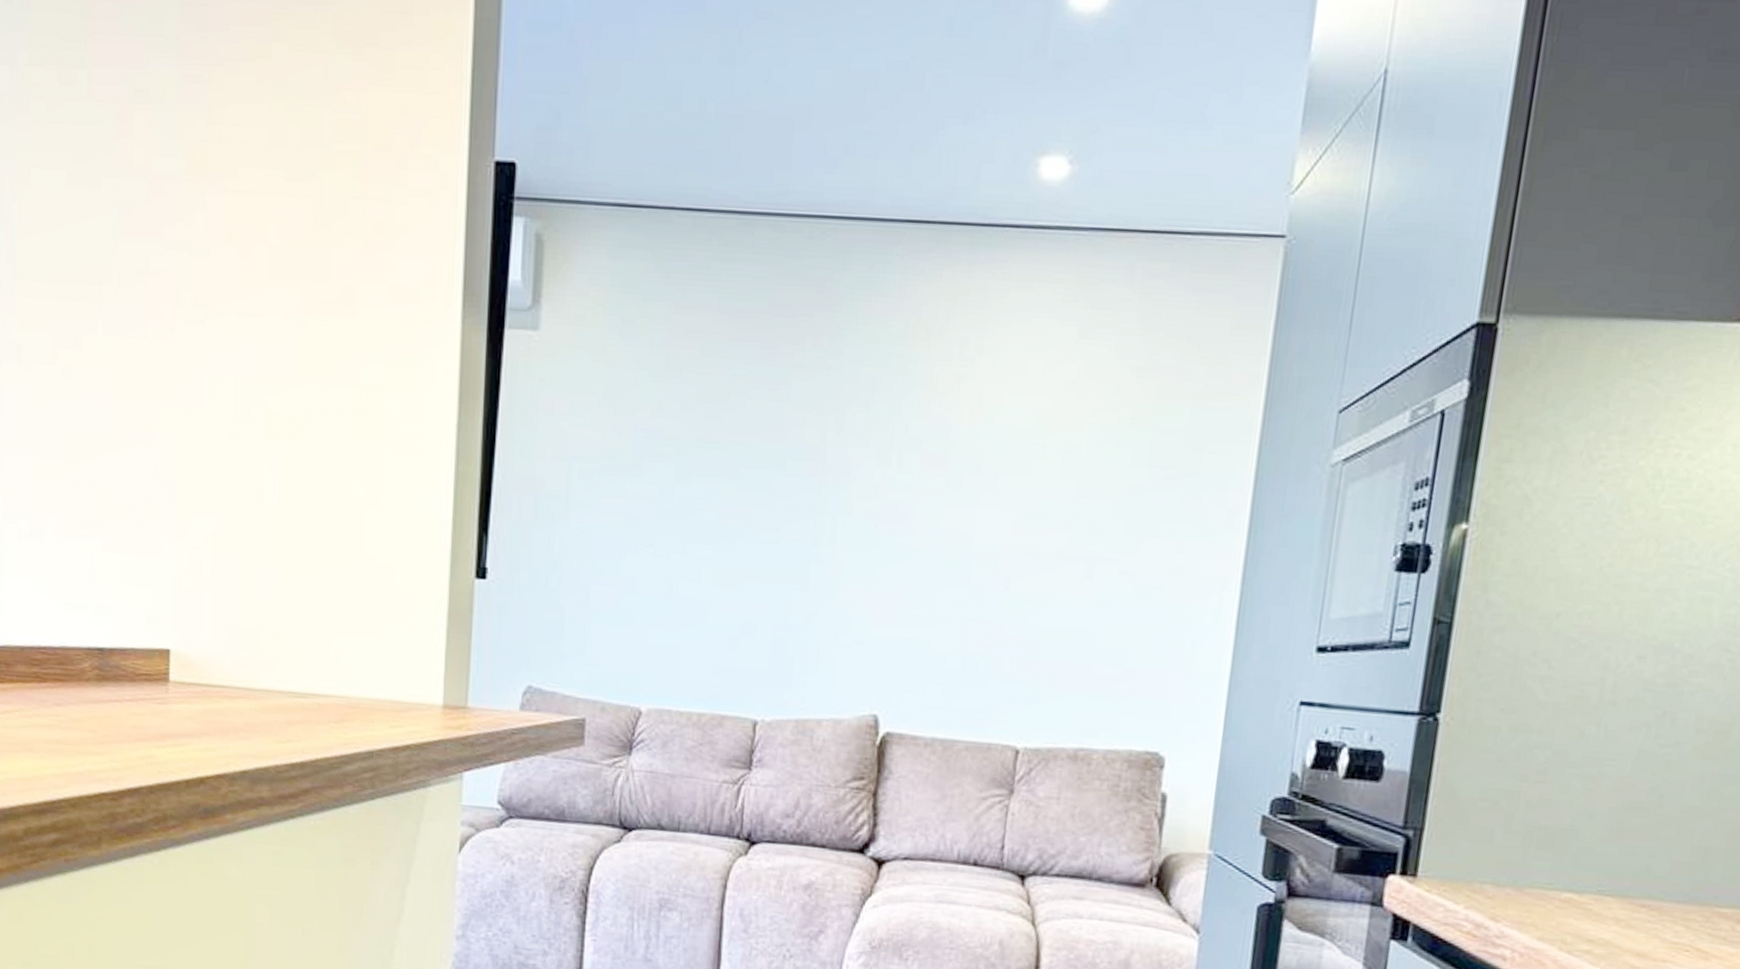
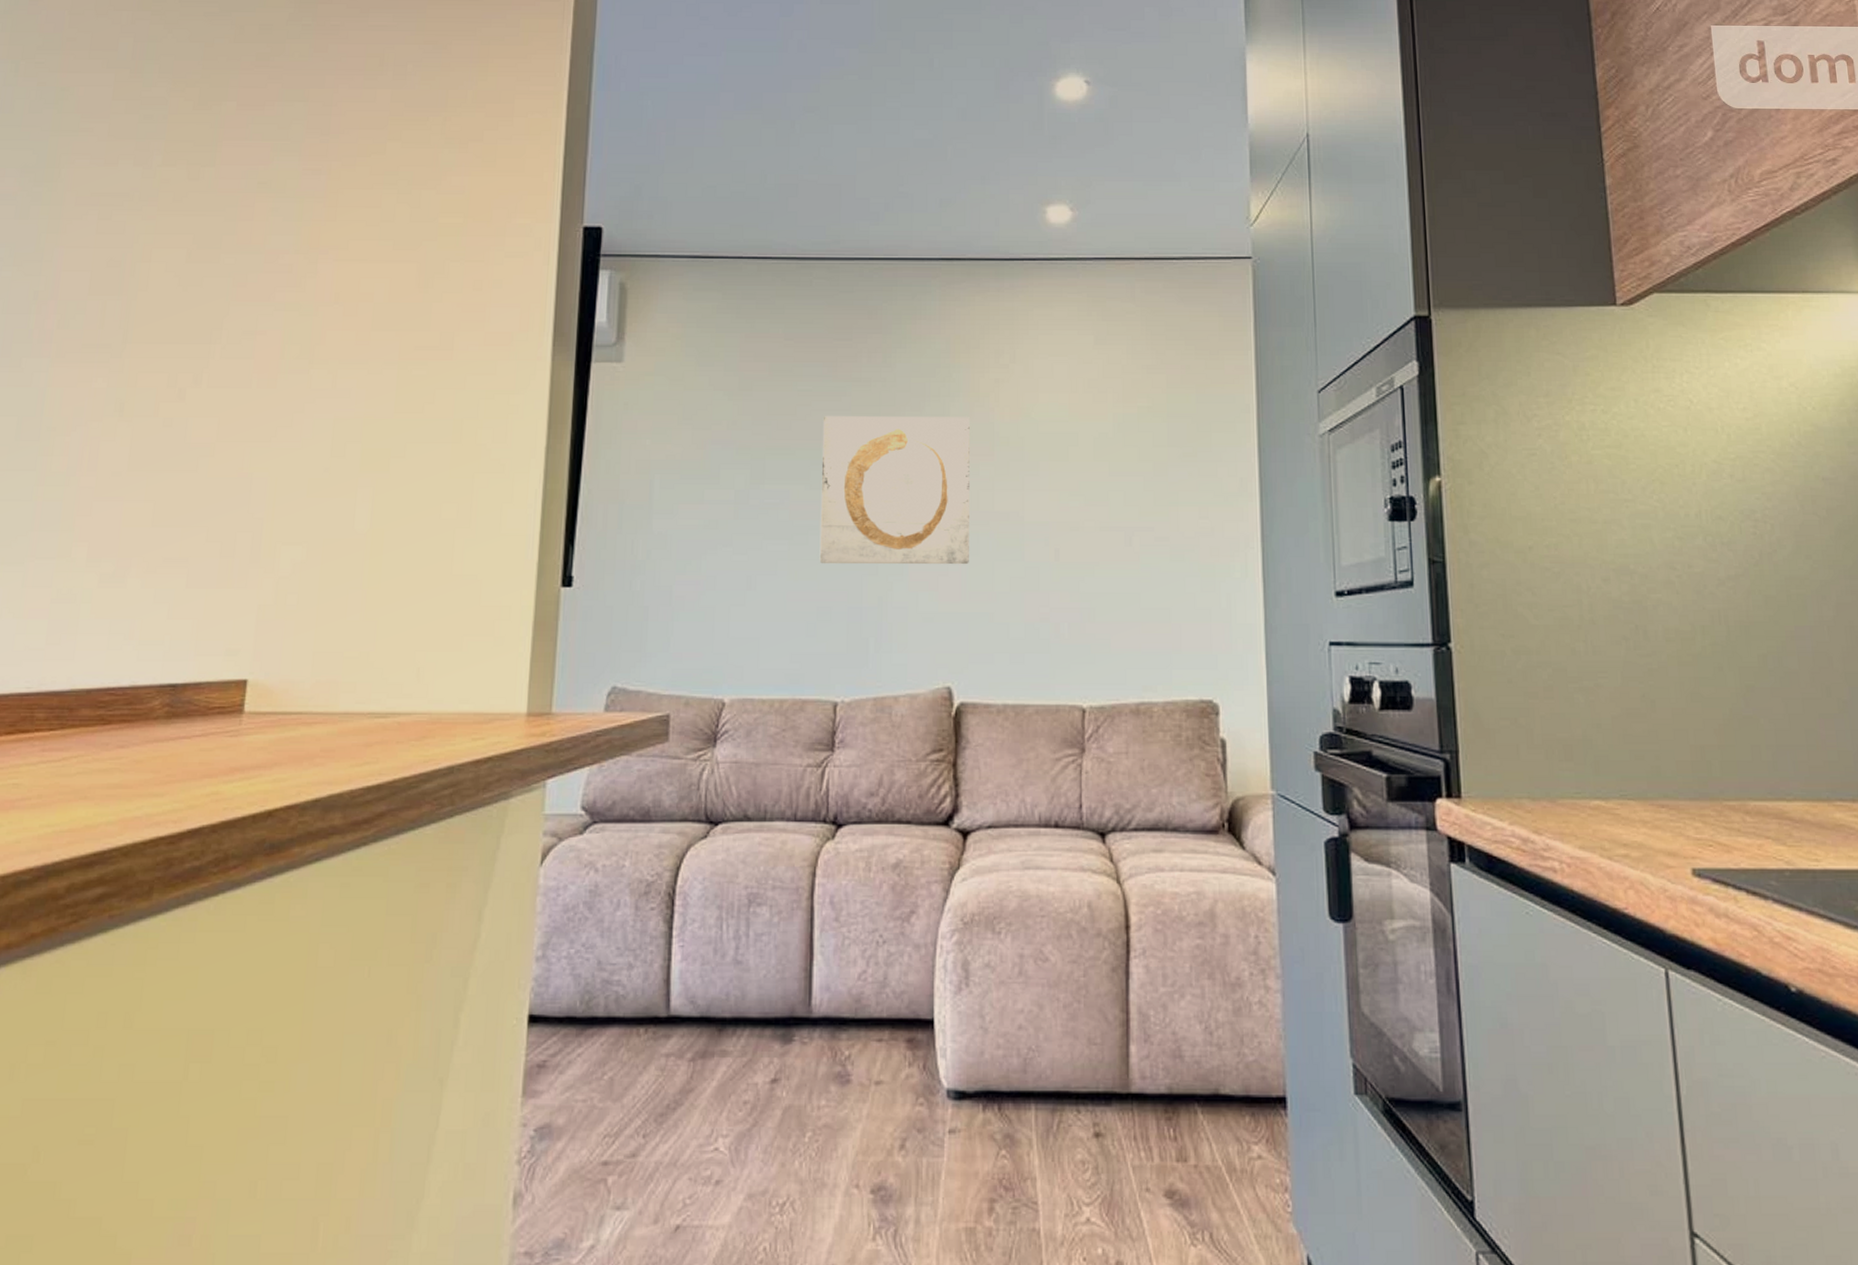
wall art: none [746,407,924,587] -> present [819,416,970,565]

